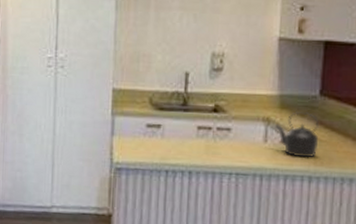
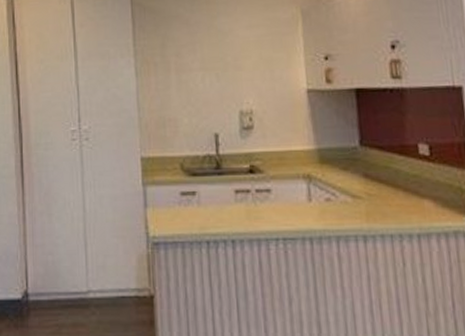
kettle: present [275,112,319,157] -> none [317,165,368,214]

